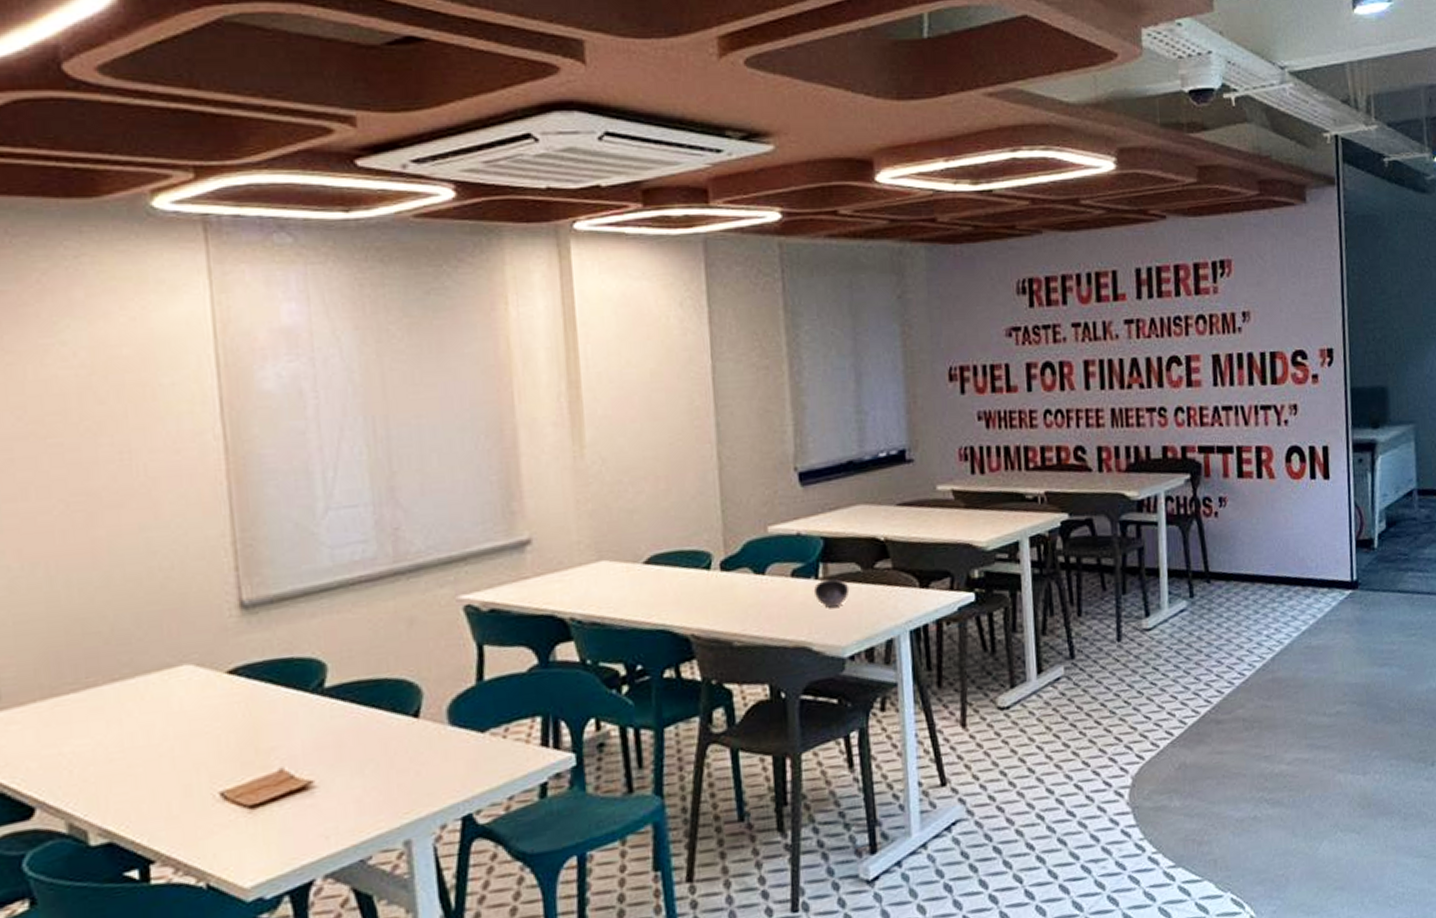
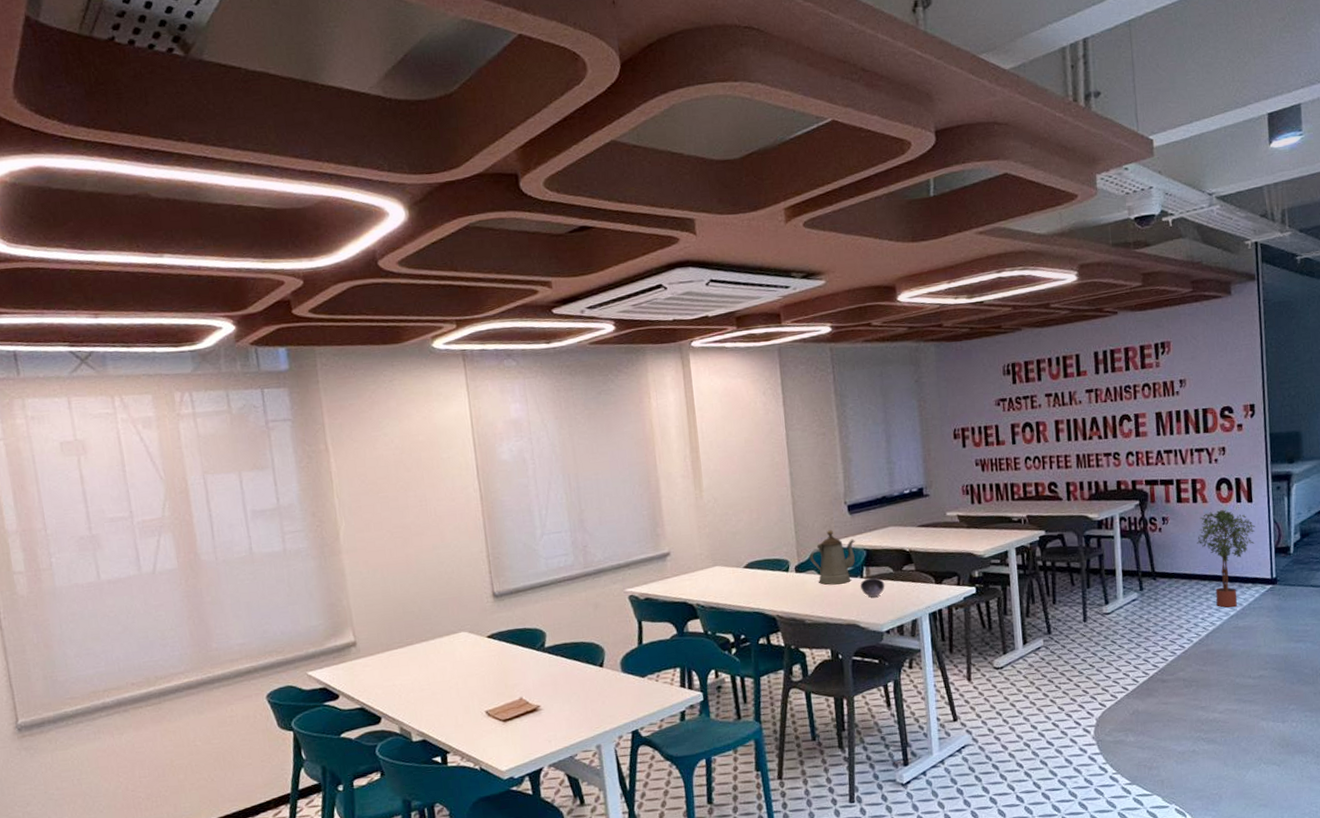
coffee pot: none [741,508,808,590] -> present [809,530,855,586]
potted tree: none [1261,488,1333,621] -> present [1196,509,1255,608]

